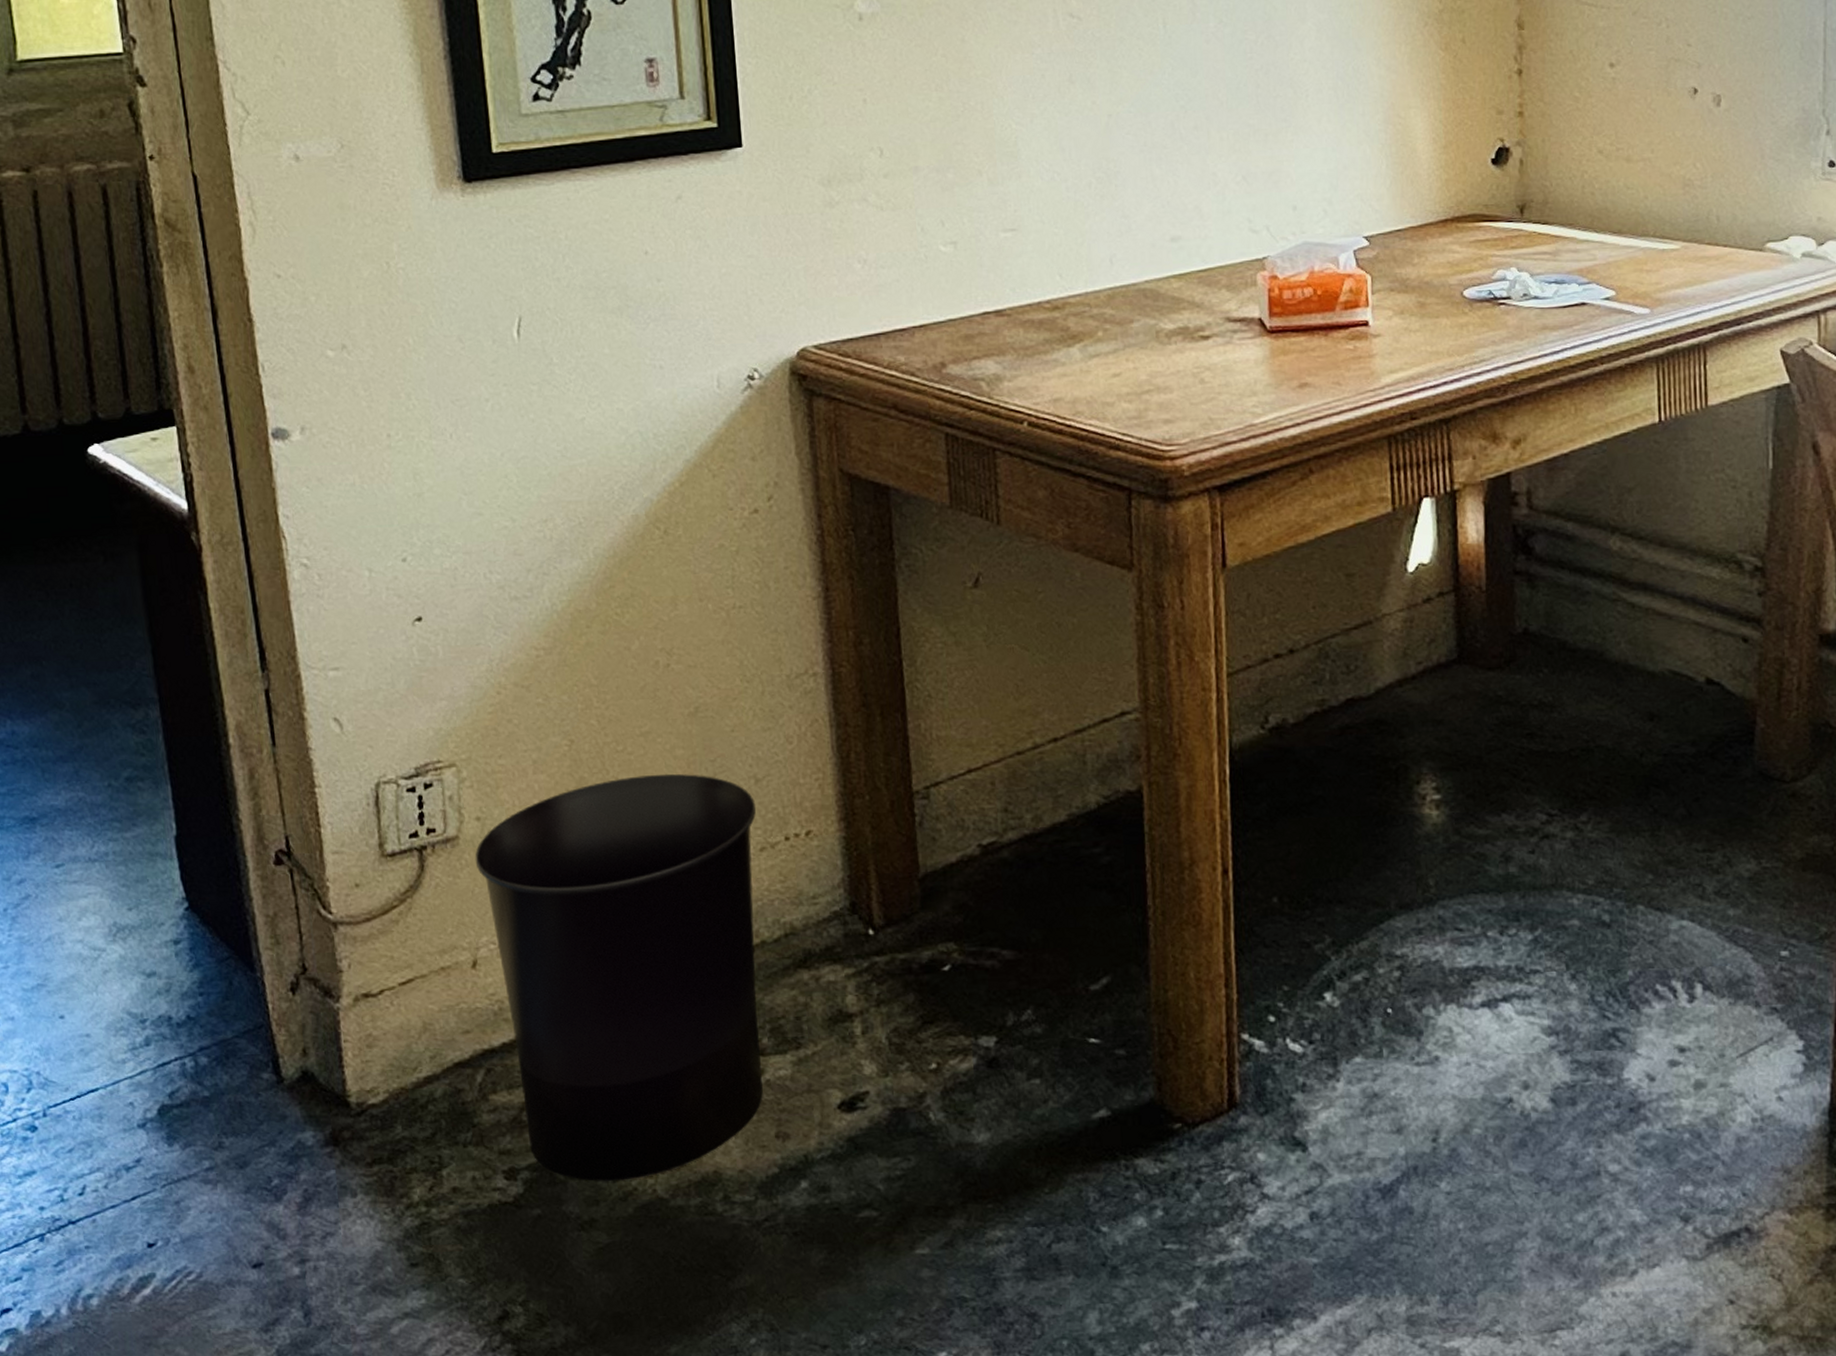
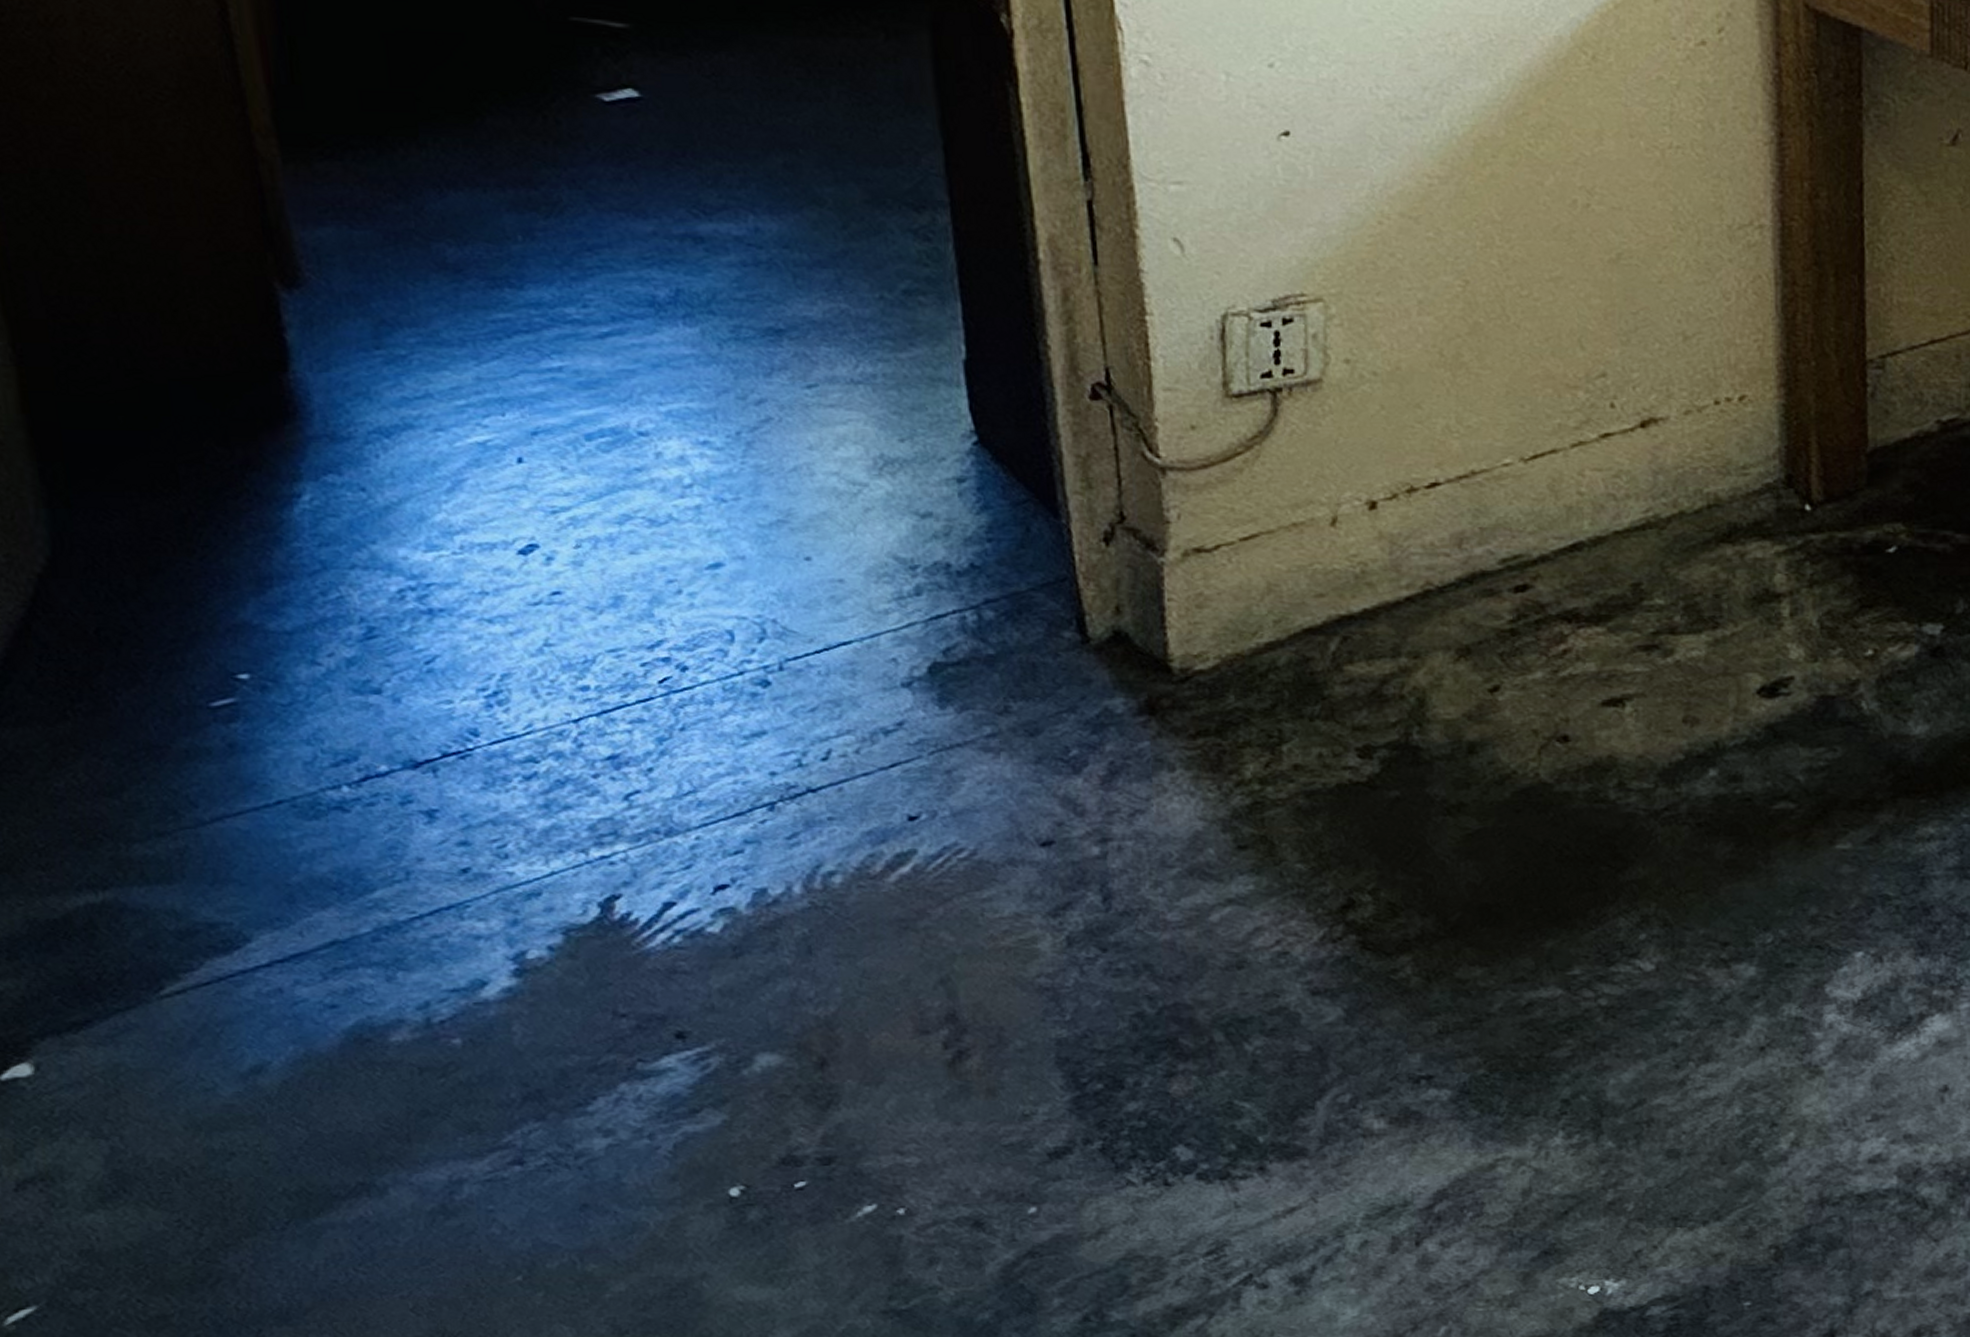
waste bin: present [475,773,763,1181] -> none [1341,324,1683,763]

